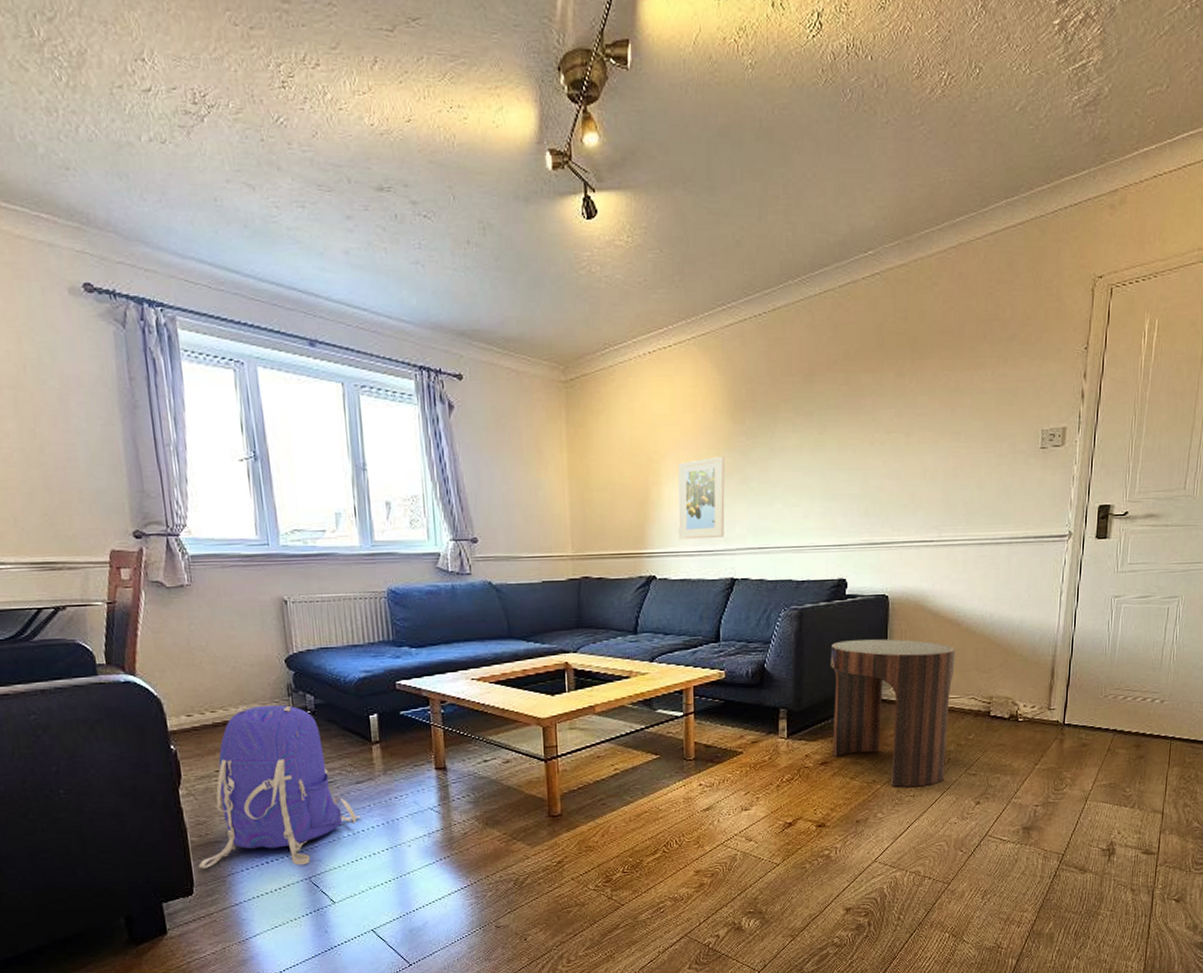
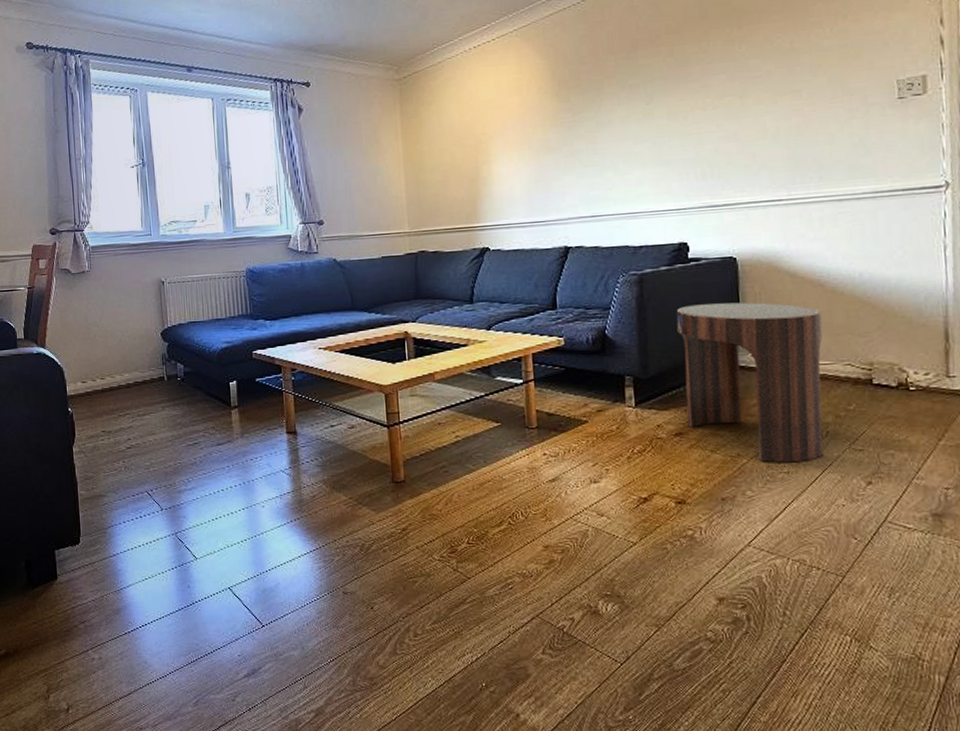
backpack: present [199,705,361,869] -> none [85,373,221,521]
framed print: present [677,457,725,540] -> none [506,133,555,213]

